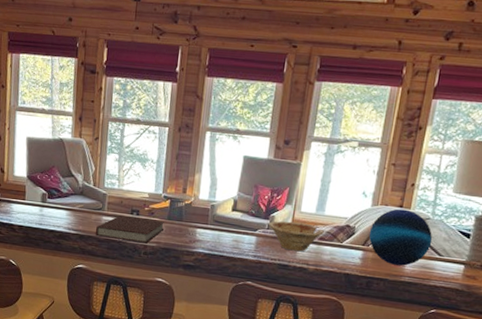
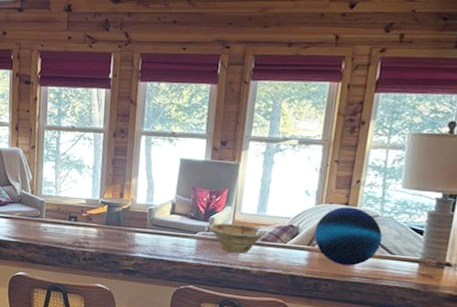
notebook: present [96,215,164,244] -> none [35,222,102,249]

